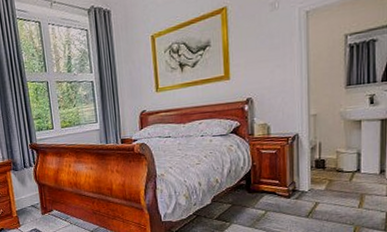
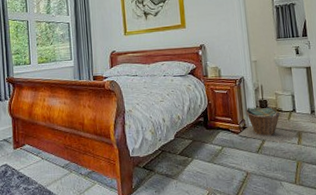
laundry basket: none [285,167,360,208] -> present [237,106,298,144]

